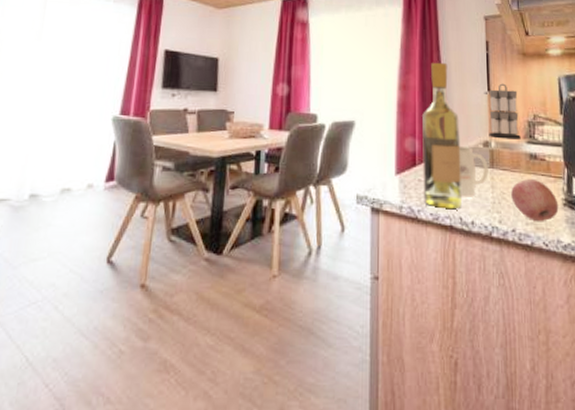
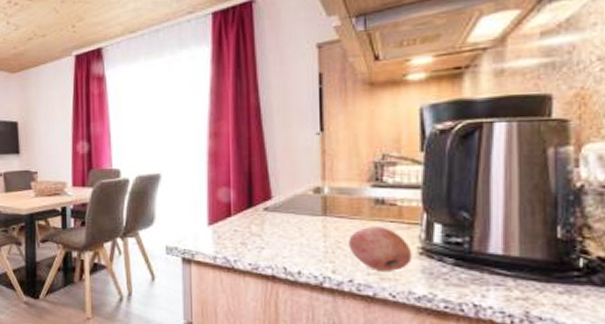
bottle: present [422,62,462,210] -> none [238,103,286,260]
mug: present [459,145,489,199] -> none [283,193,320,248]
spice rack: present [489,83,521,140] -> none [321,121,363,184]

